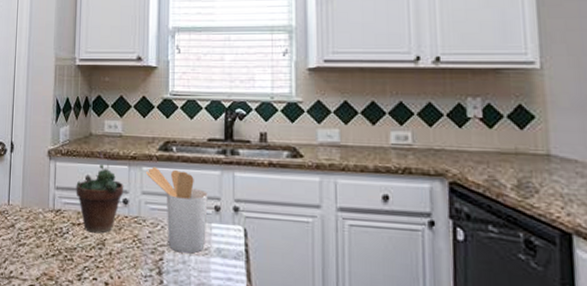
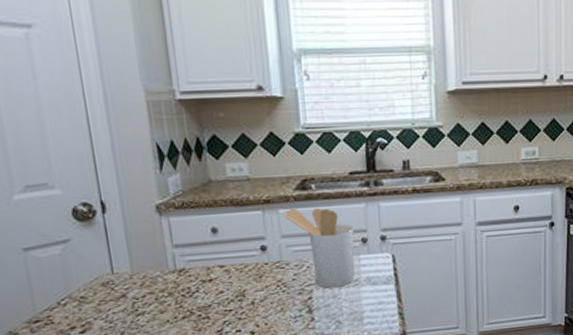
succulent plant: present [76,149,124,233] -> none [200,196,260,287]

